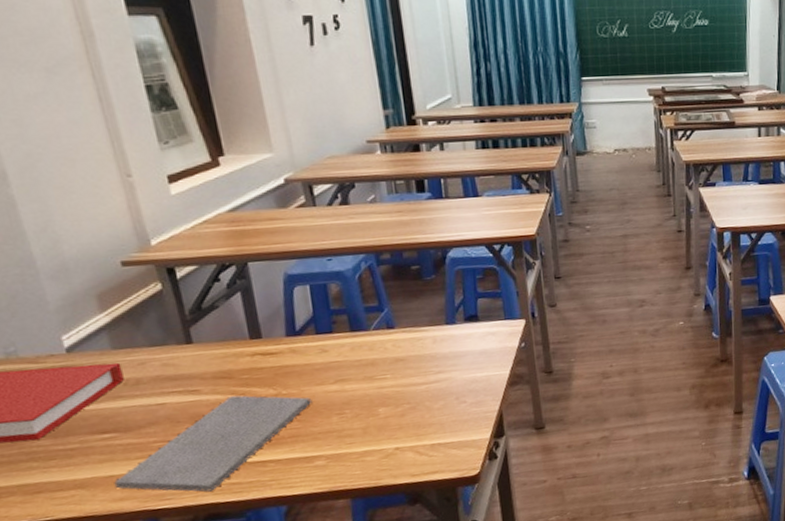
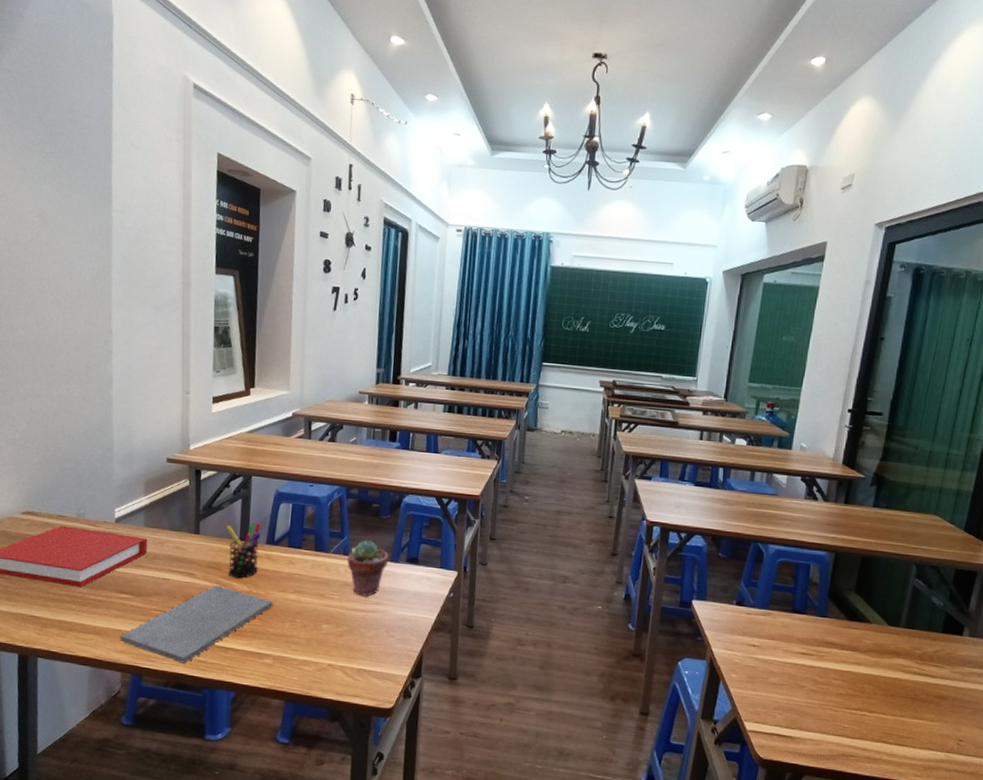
pen holder: none [228,314,283,384] -> present [226,522,261,579]
potted succulent: none [392,307,443,369] -> present [346,540,388,598]

